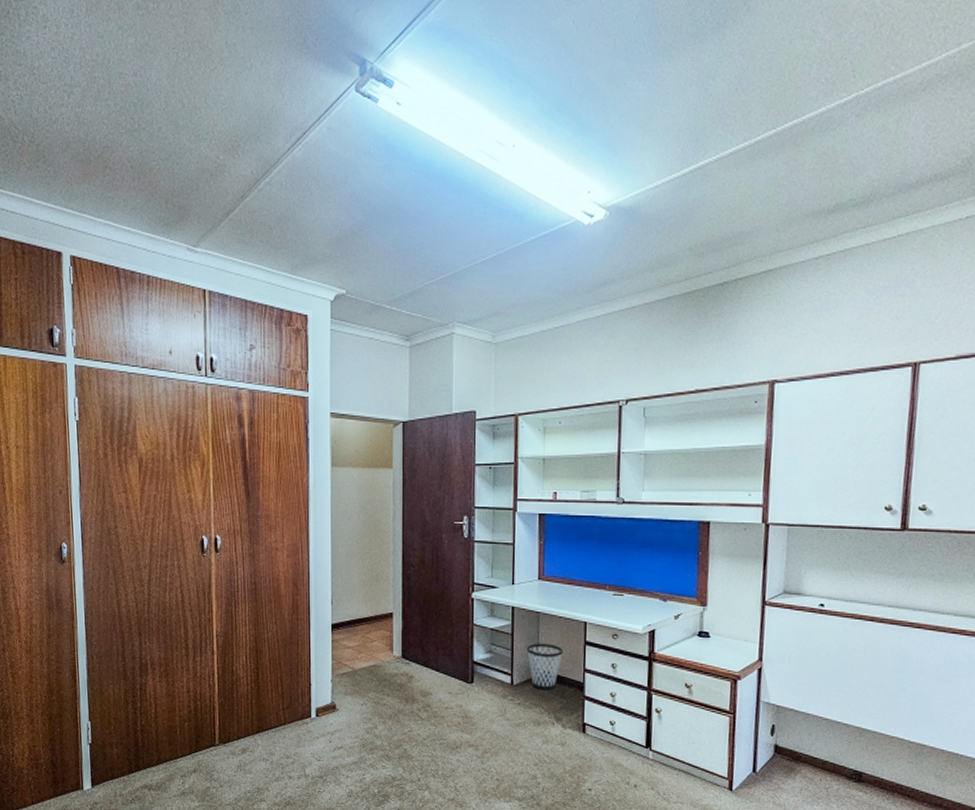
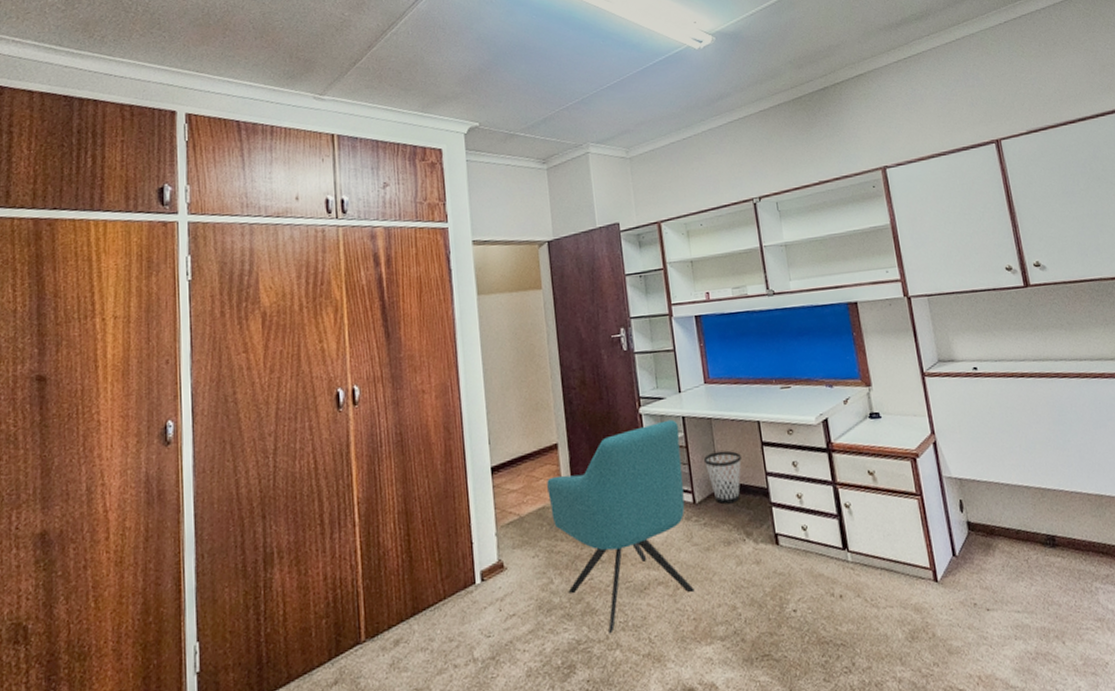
chair: none [380,608,507,778] -> present [547,419,695,634]

